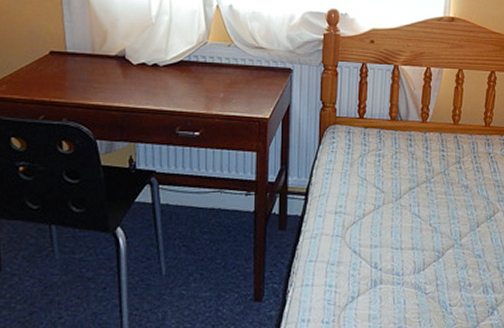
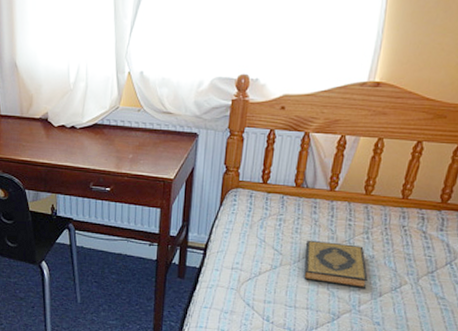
hardback book: none [405,174,465,221] -> present [304,240,368,290]

